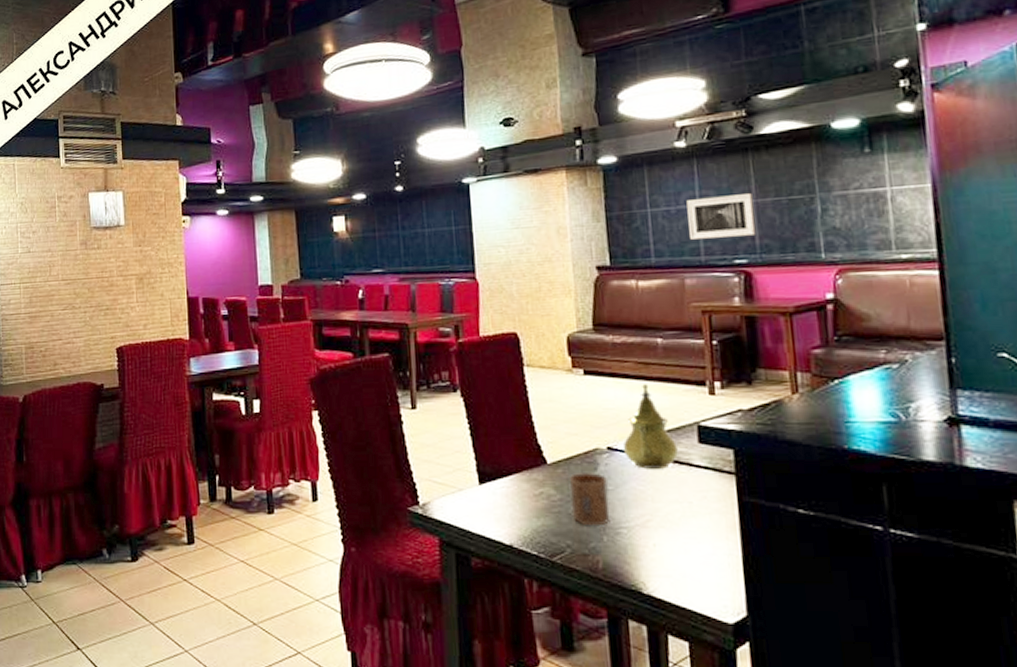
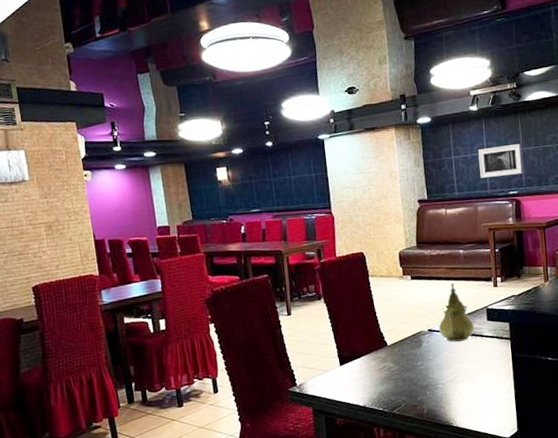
cup: present [569,473,609,527] -> none [403,348,430,387]

